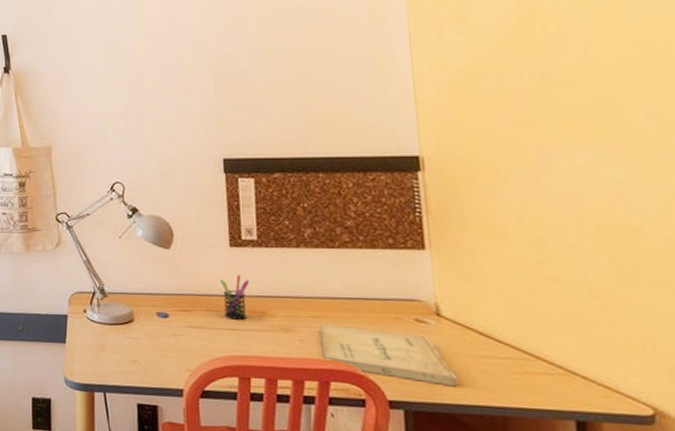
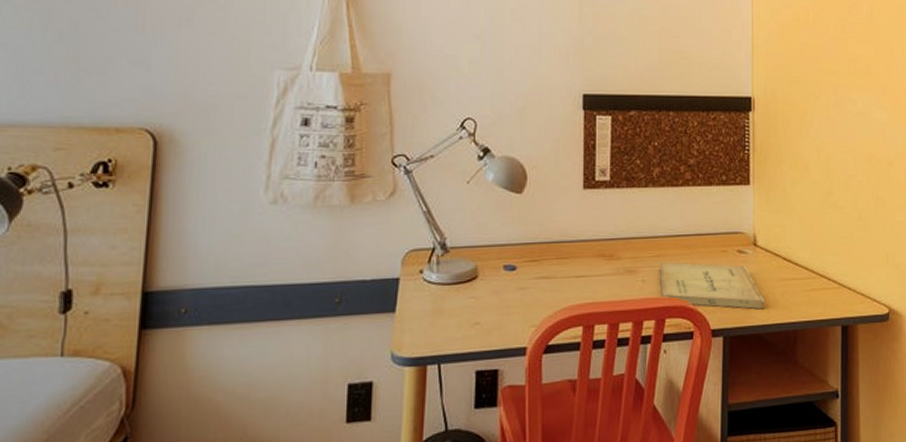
pen holder: present [220,274,249,320] -> none [571,217,599,266]

